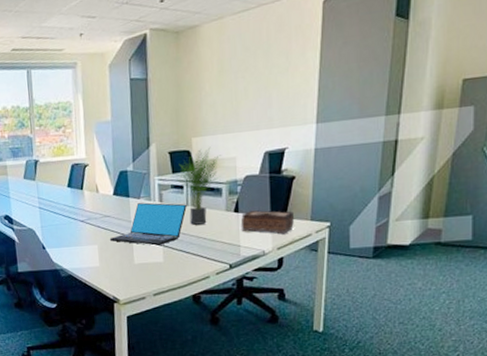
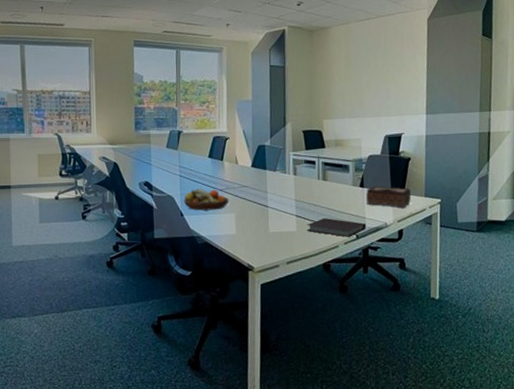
fruit bowl: none [45,220,91,243] -> present [184,188,229,211]
laptop: present [109,202,187,246] -> none [246,175,318,216]
notebook: none [174,247,241,267] -> present [306,218,366,237]
potted plant: present [175,146,221,225] -> none [308,128,348,197]

